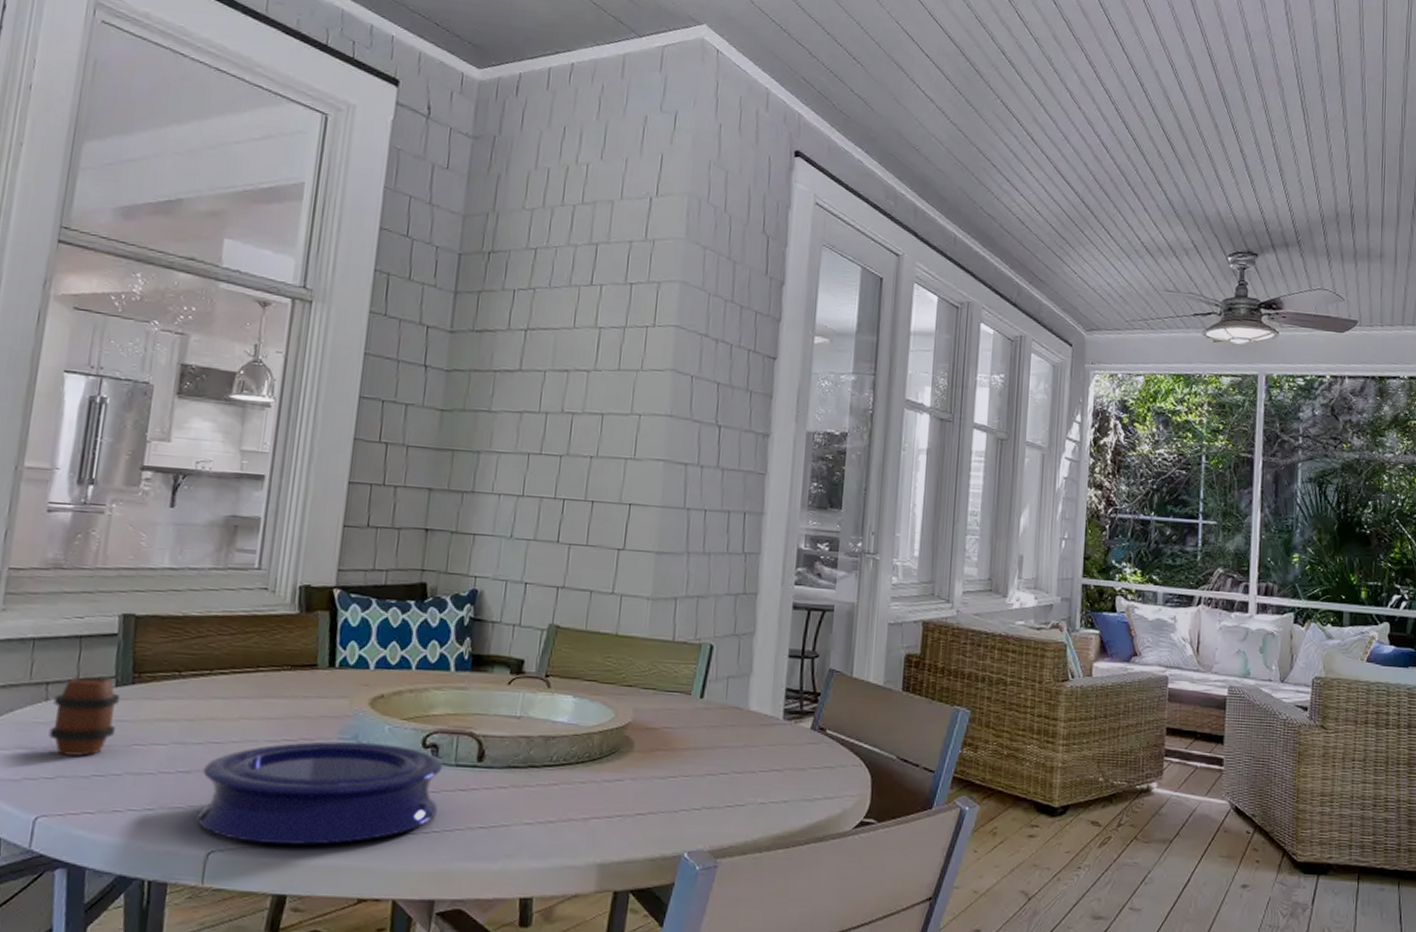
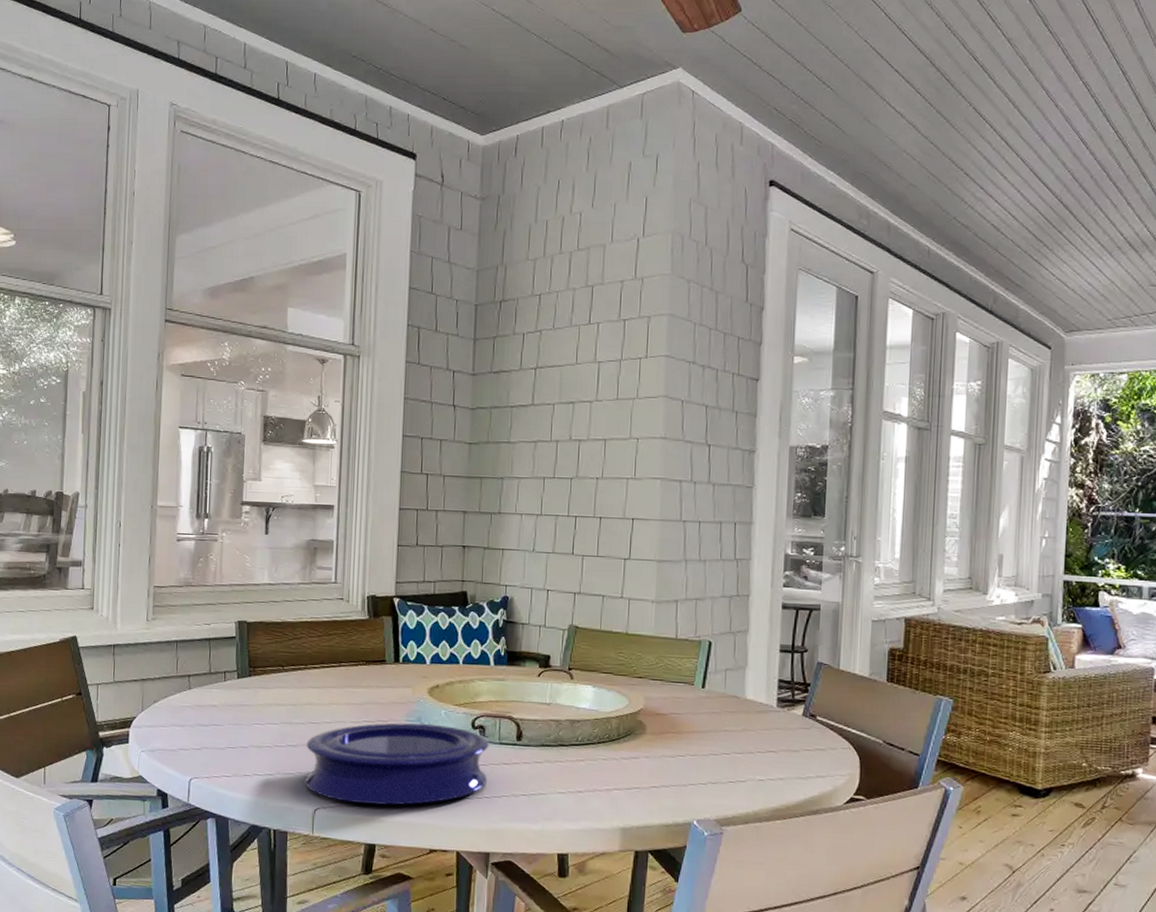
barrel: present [48,677,121,756] -> none [193,671,242,732]

